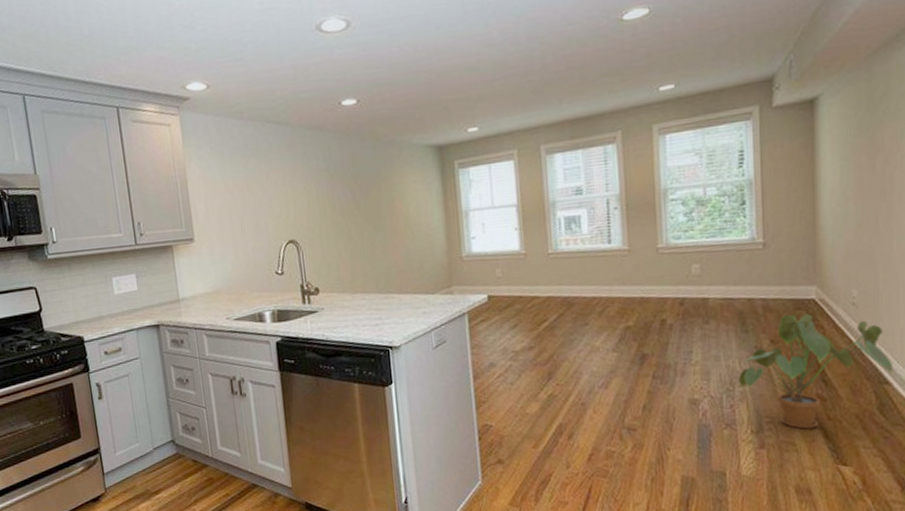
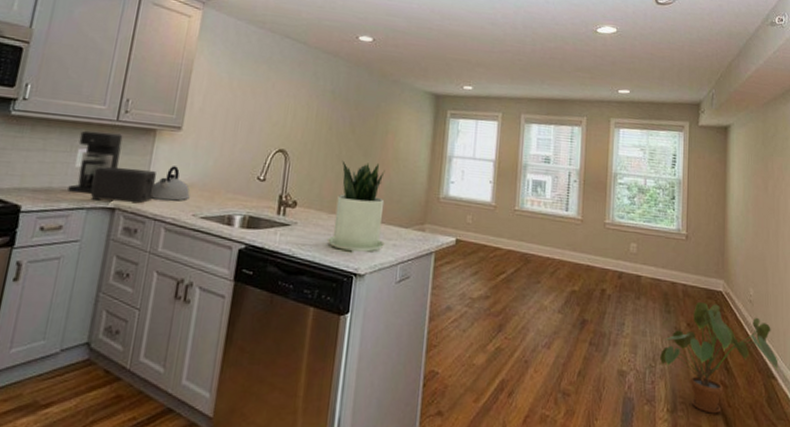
coffee maker: none [109,256,150,318] -> present [67,130,123,195]
toaster: none [131,284,188,321] -> present [90,166,157,204]
kettle: none [185,276,220,310] -> present [152,166,190,201]
planter: none [353,234,414,327] -> present [328,160,385,252]

